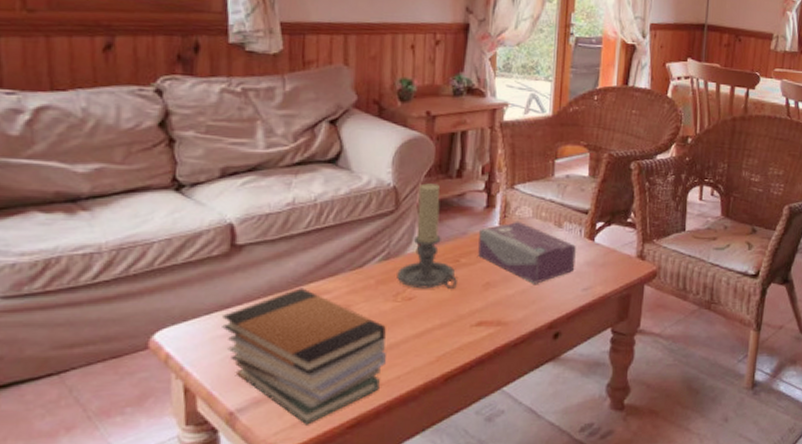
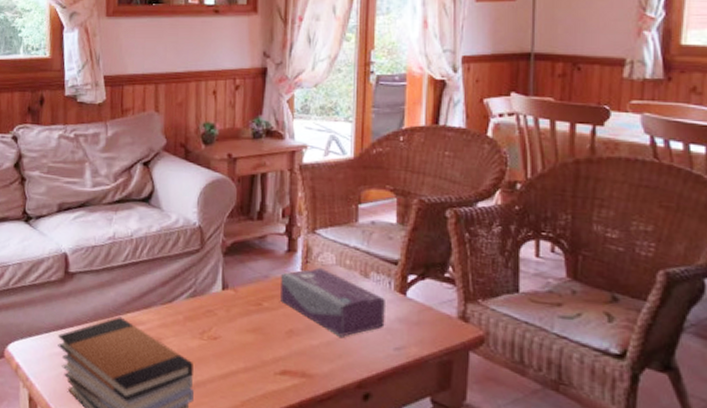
candle holder: present [397,183,457,290] -> none [203,224,260,334]

